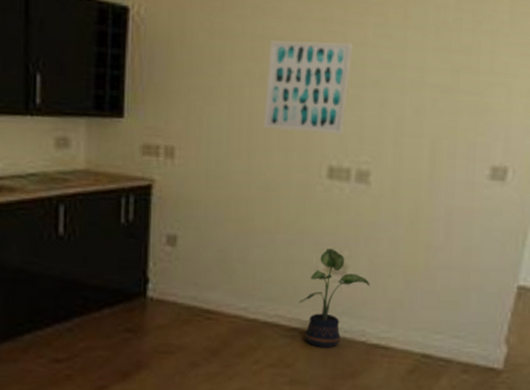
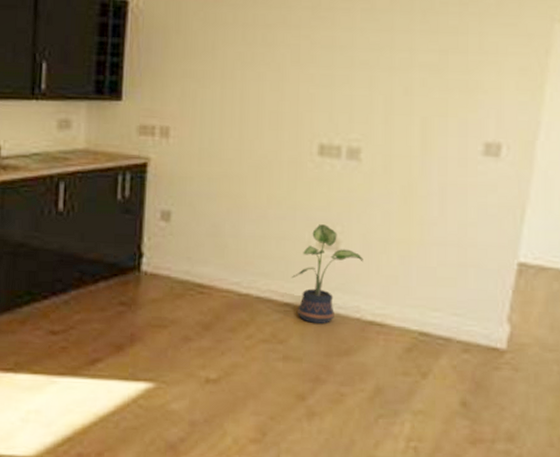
wall art: present [263,40,354,135] -> none [254,26,342,114]

